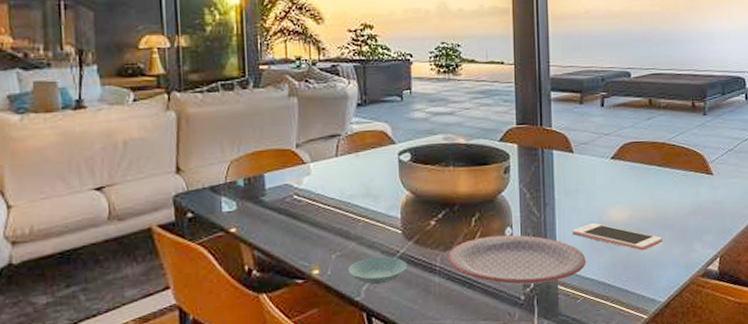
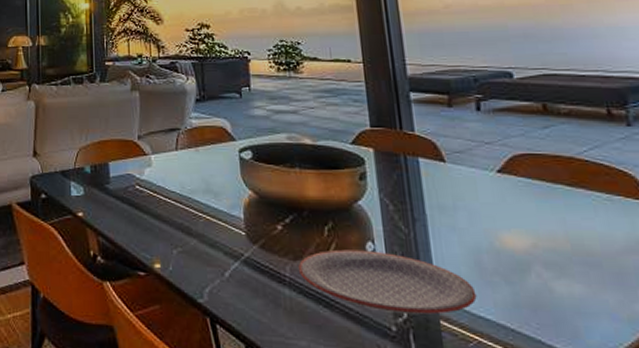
saucer: present [347,256,408,285] -> none [189,257,253,289]
cell phone: present [572,223,663,251] -> none [452,249,588,292]

